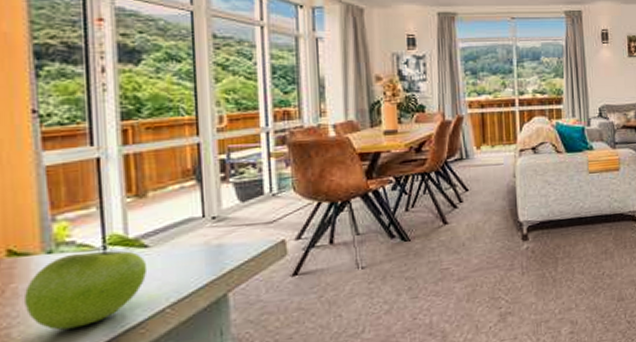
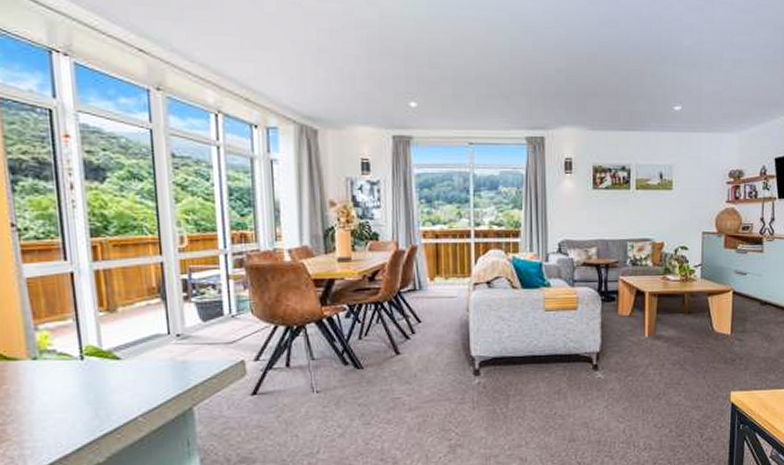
fruit: present [23,250,148,330] -> none [15,360,121,430]

